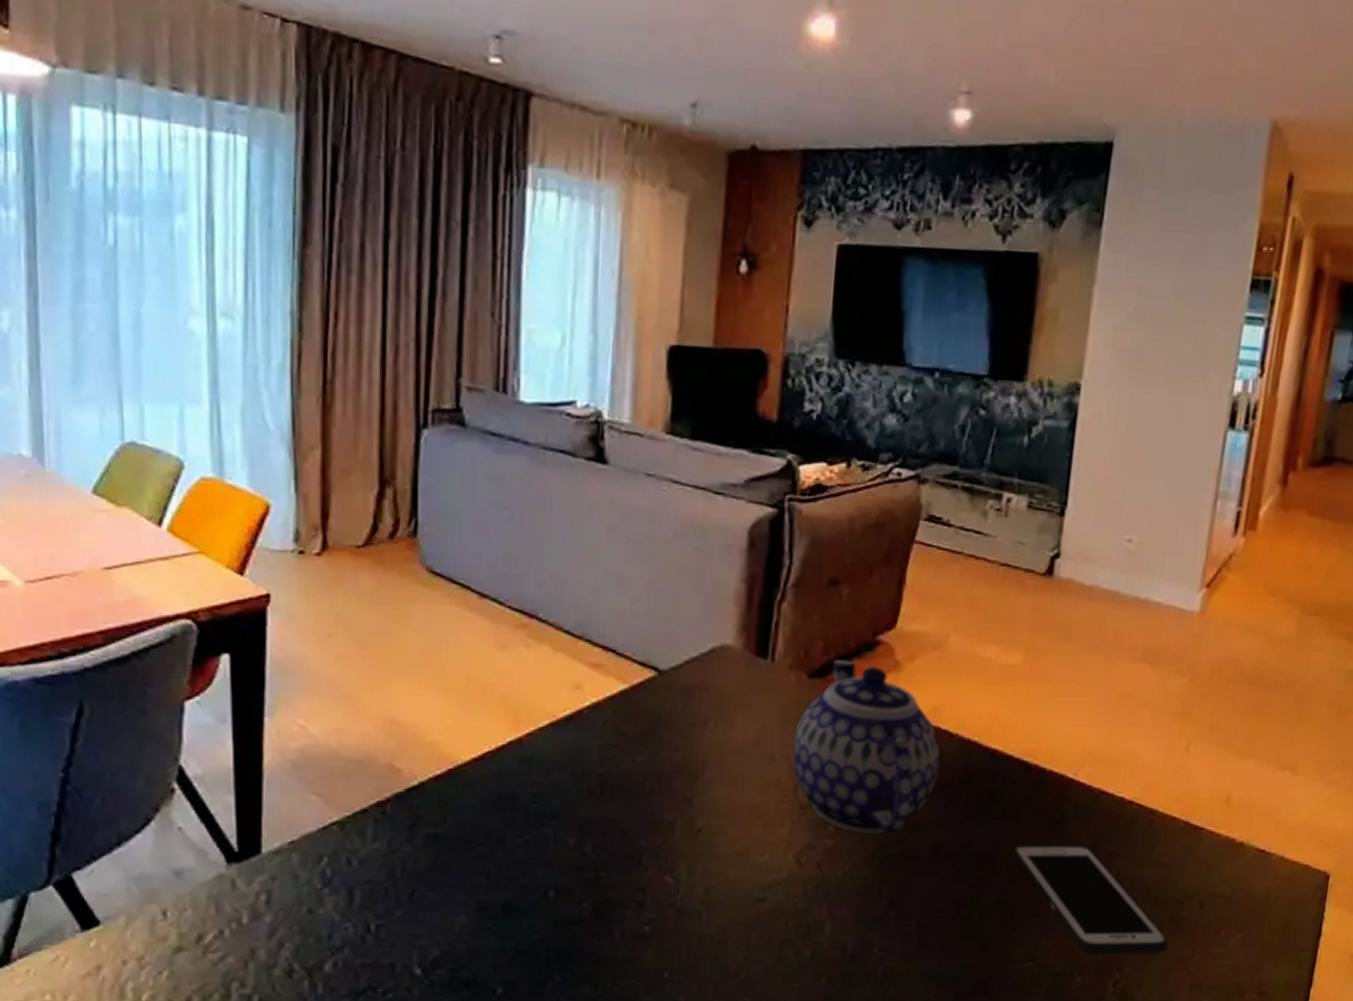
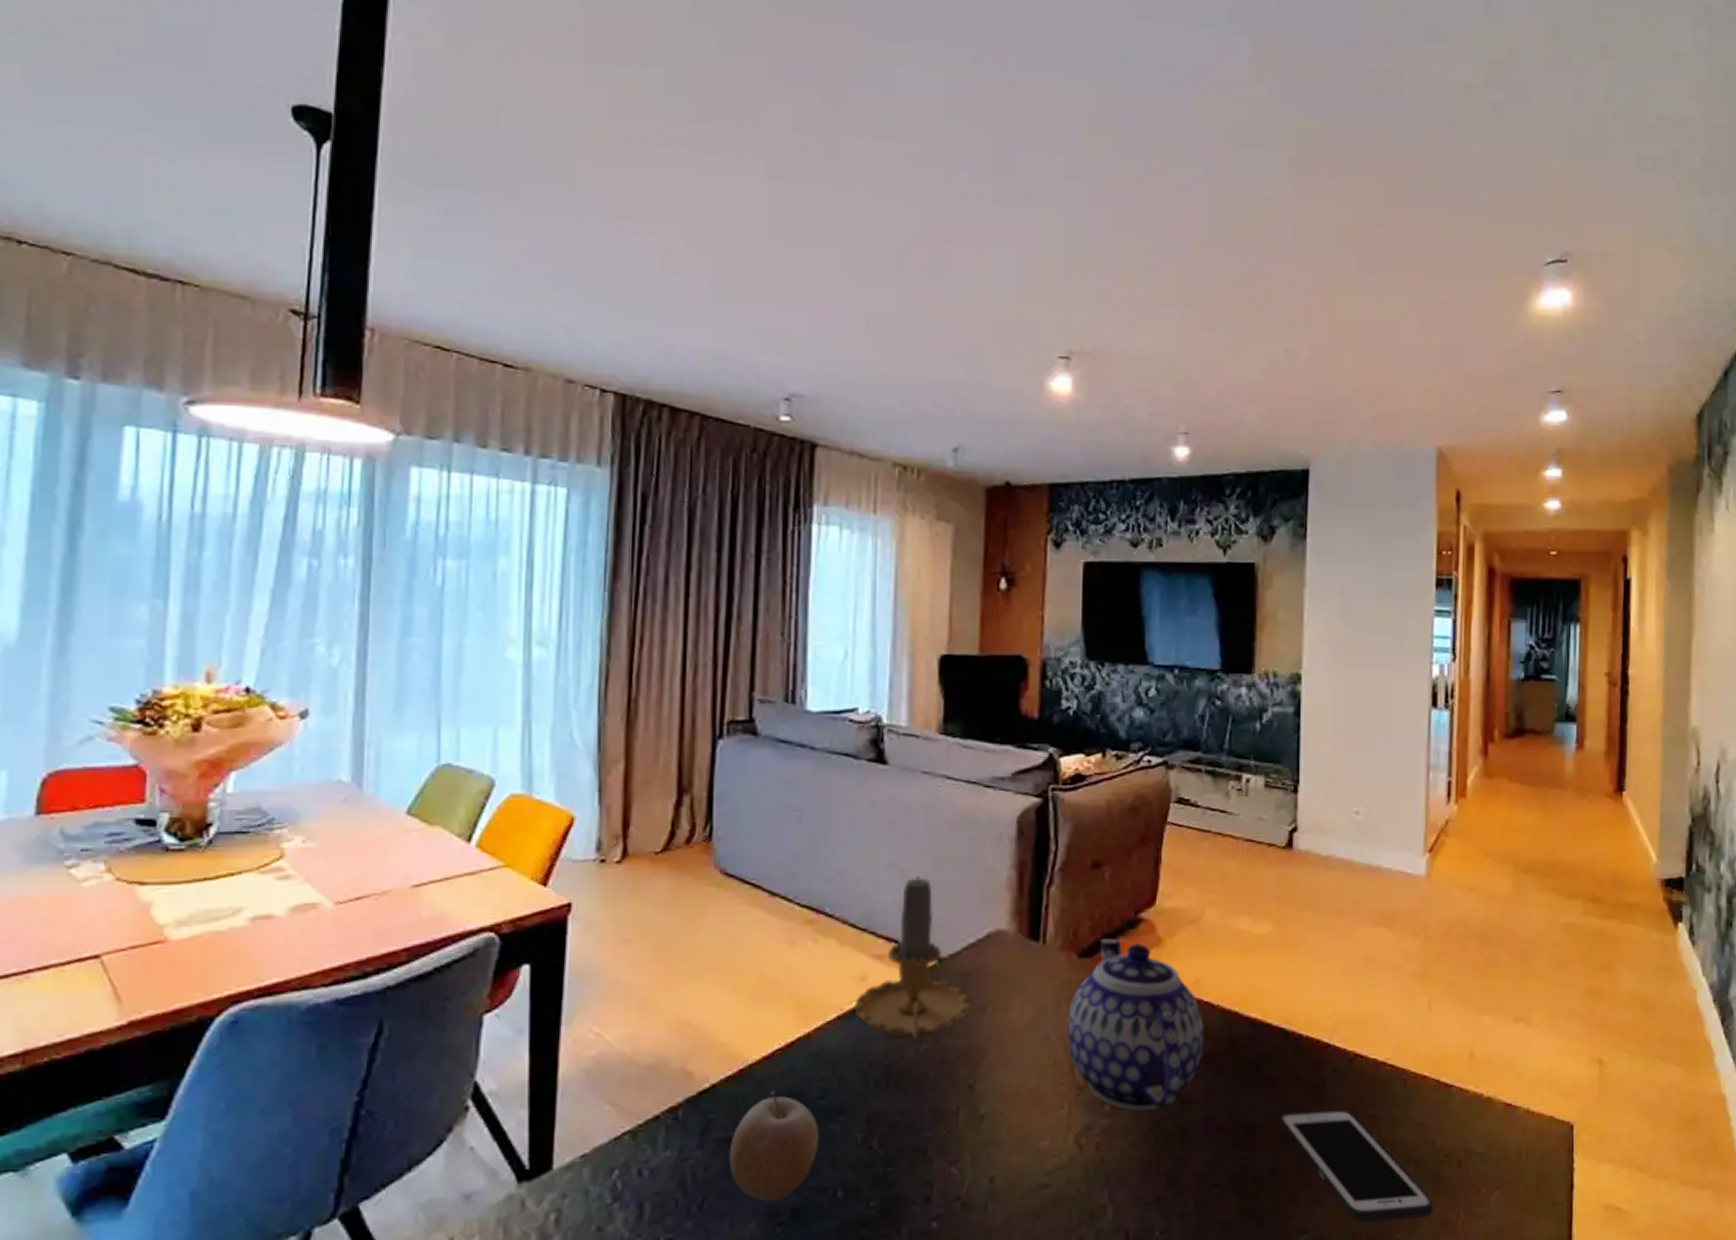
fruit: none [438,792,531,896] -> present [729,1091,820,1202]
candle: none [568,585,691,750] -> present [854,876,971,1040]

